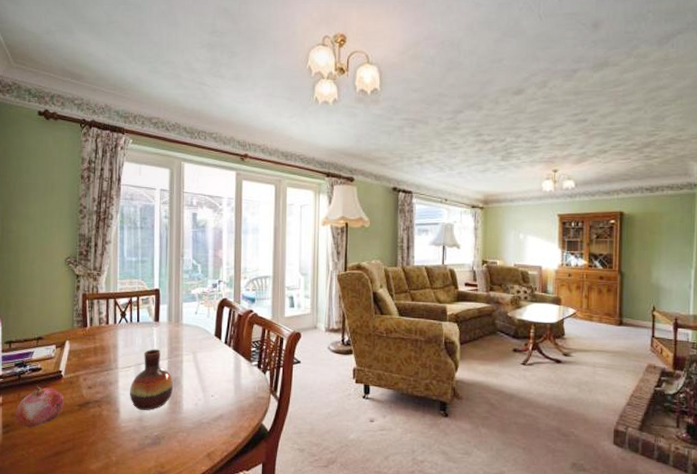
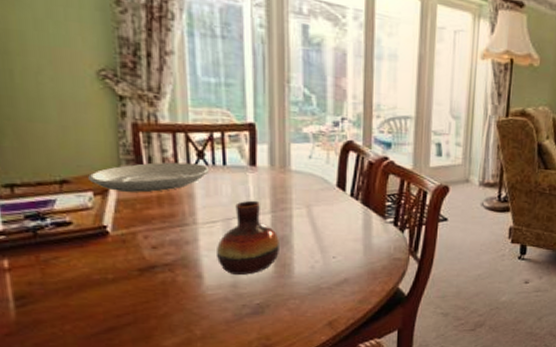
fruit: present [15,385,65,428] -> none [33,244,117,299]
plate: none [54,321,128,345] -> present [88,162,210,193]

